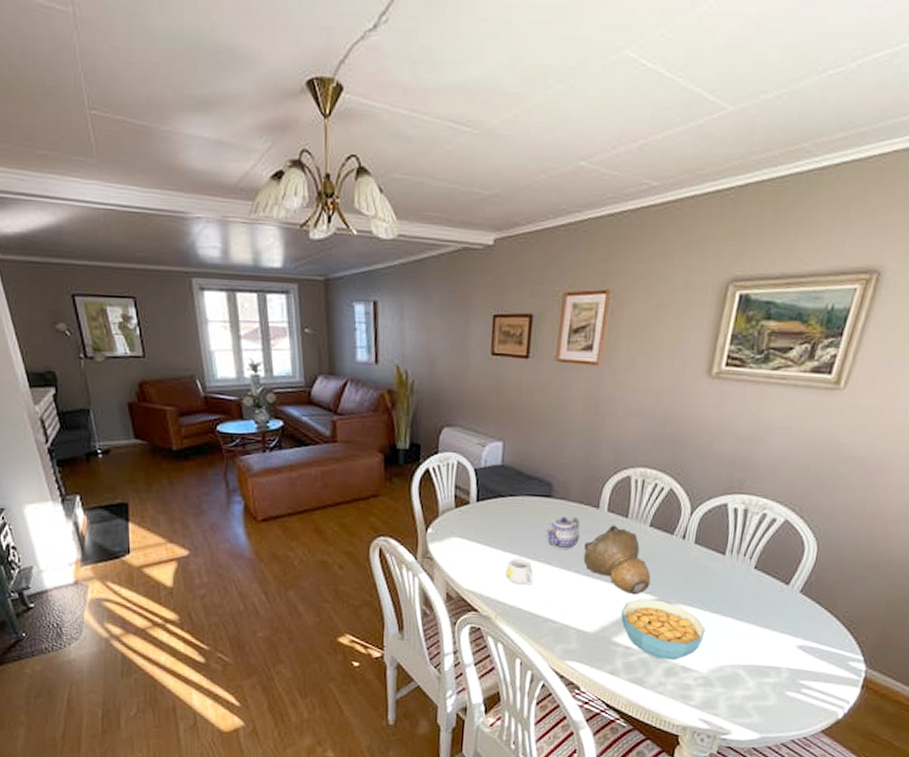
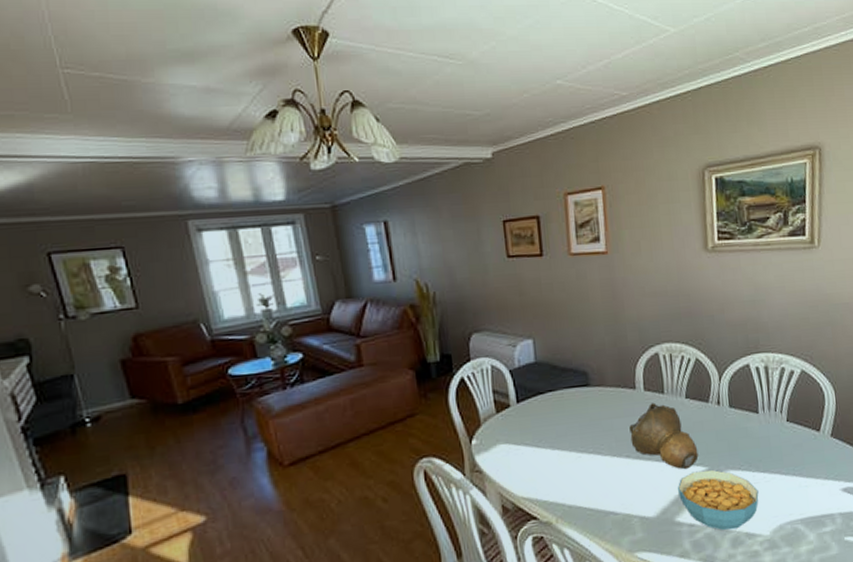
mug: present [505,558,534,586] -> none [558,453,588,482]
teapot: present [546,517,580,549] -> none [590,402,623,437]

